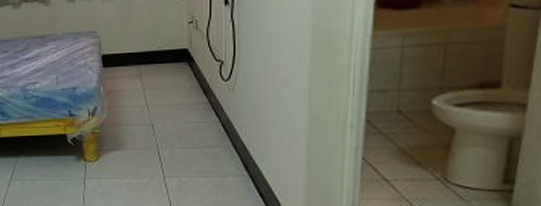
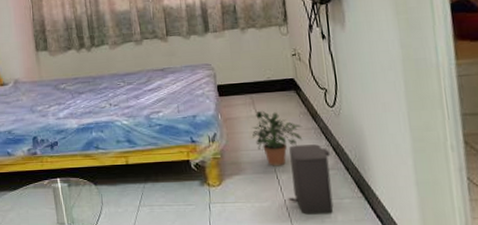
potted plant: none [135,83,192,142] -> present [251,110,303,167]
pedal bin: none [167,120,218,192] -> present [287,144,334,215]

